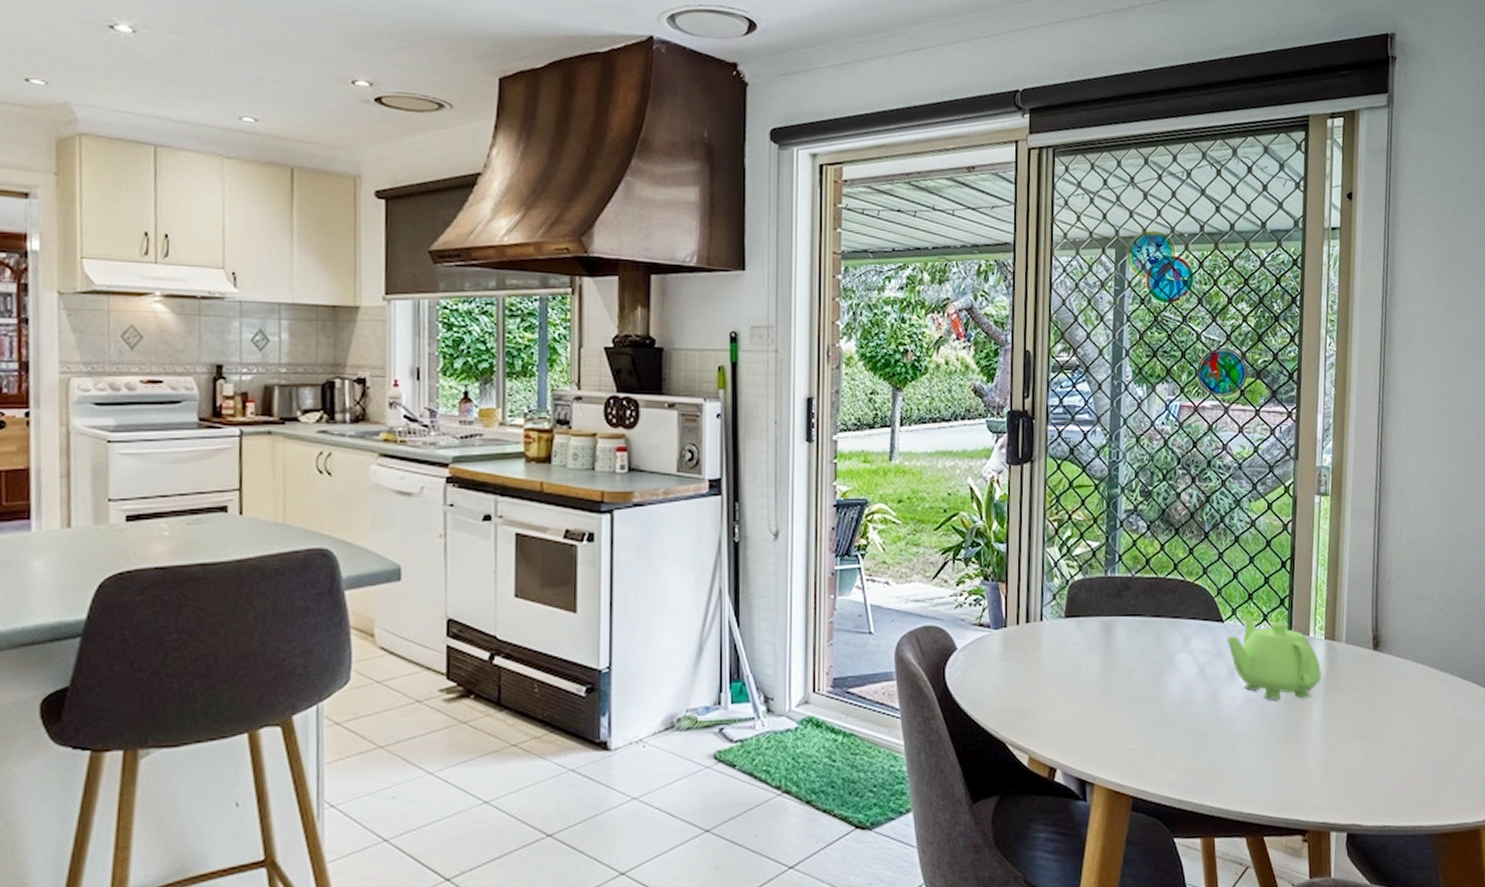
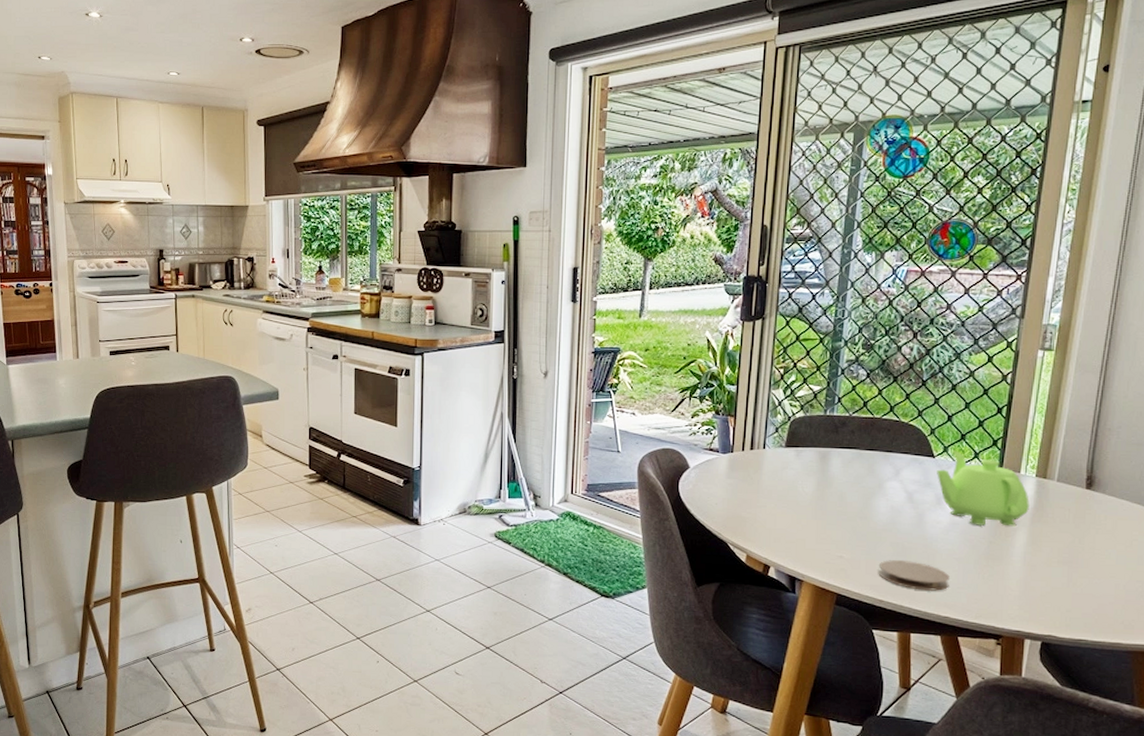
coaster: none [1175,748,1250,784] -> present [878,560,950,591]

